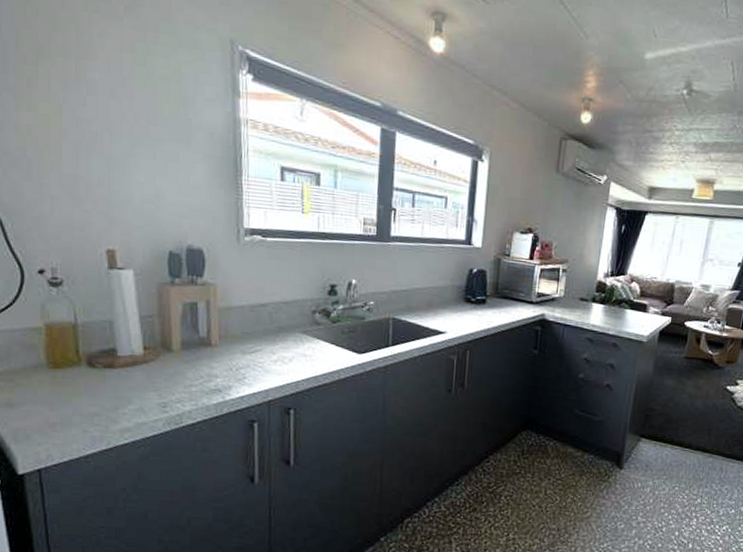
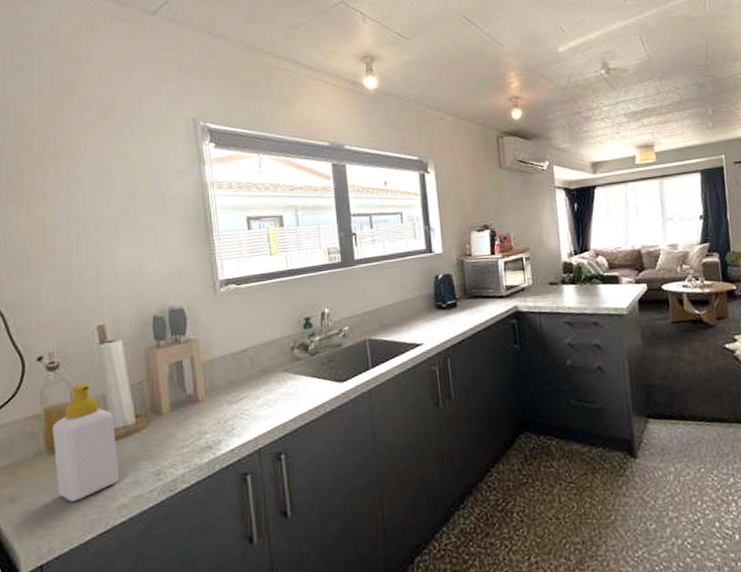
soap bottle: none [54,304,124,417] -> present [52,382,120,502]

